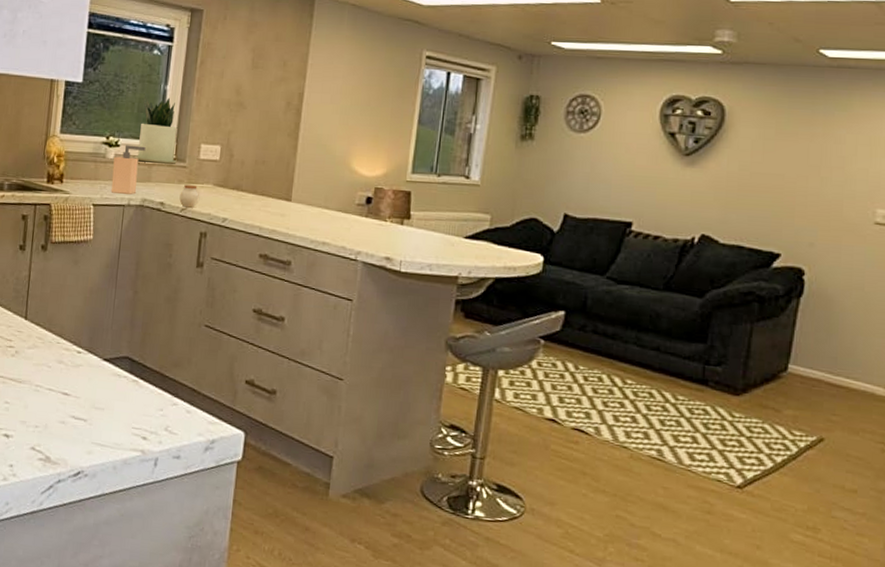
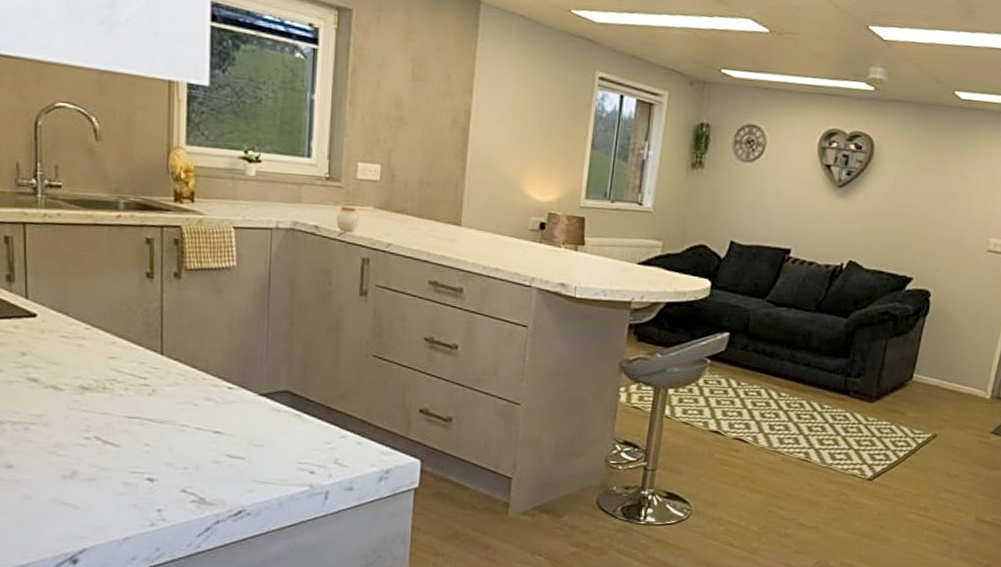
soap dispenser: present [111,145,146,195] -> none [254,161,293,218]
planter: present [133,96,178,165] -> none [278,105,332,185]

